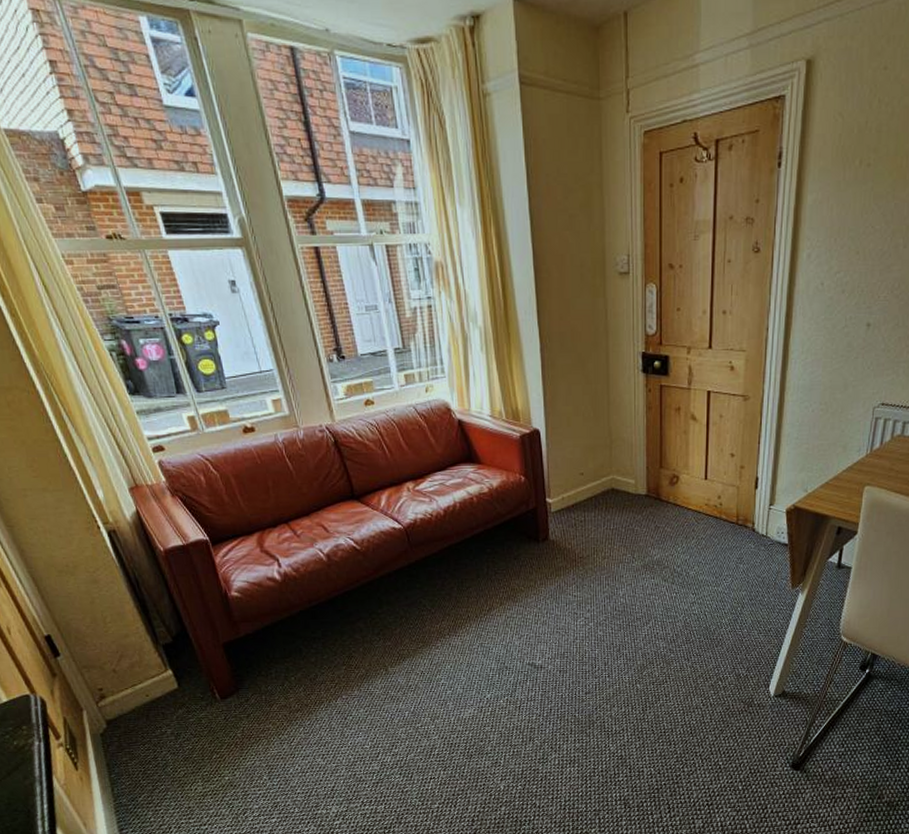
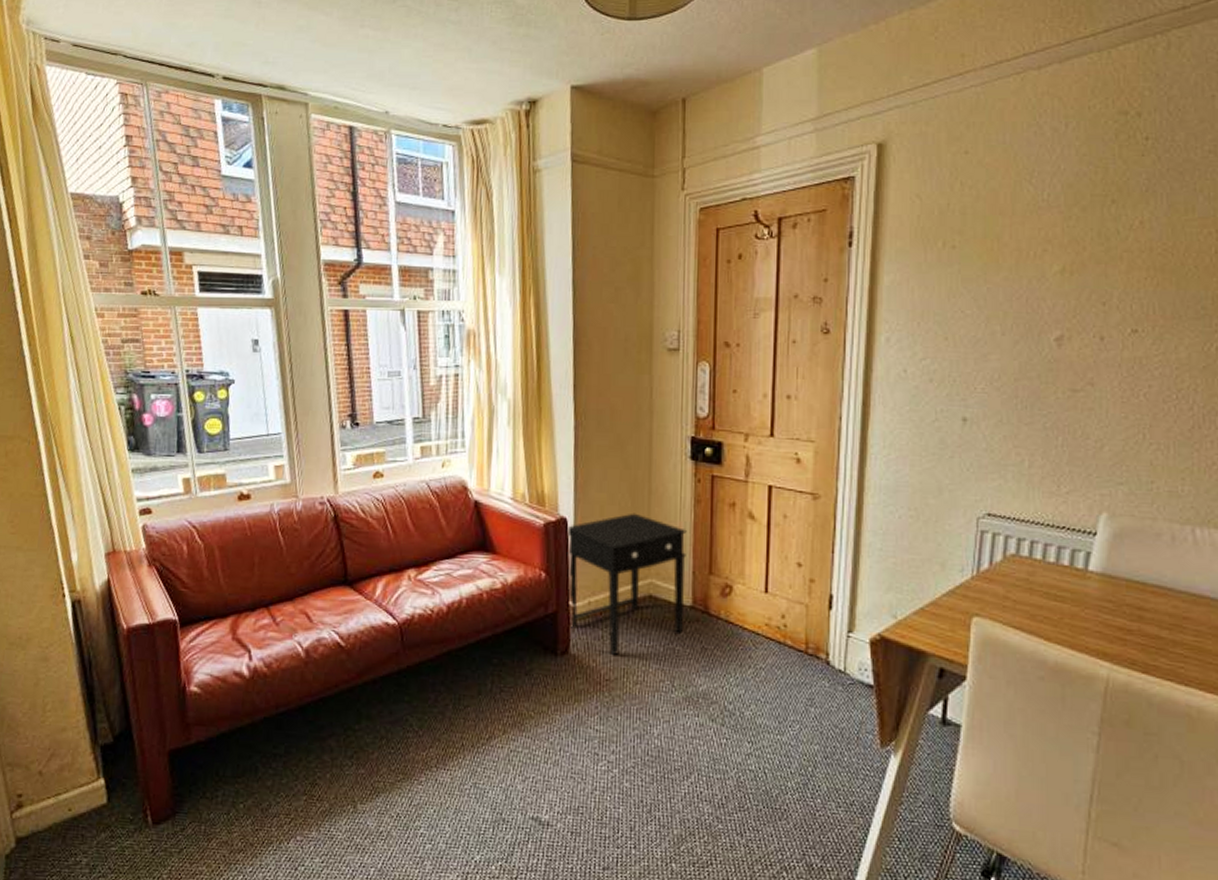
side table: none [539,421,641,539] -> present [566,513,687,656]

